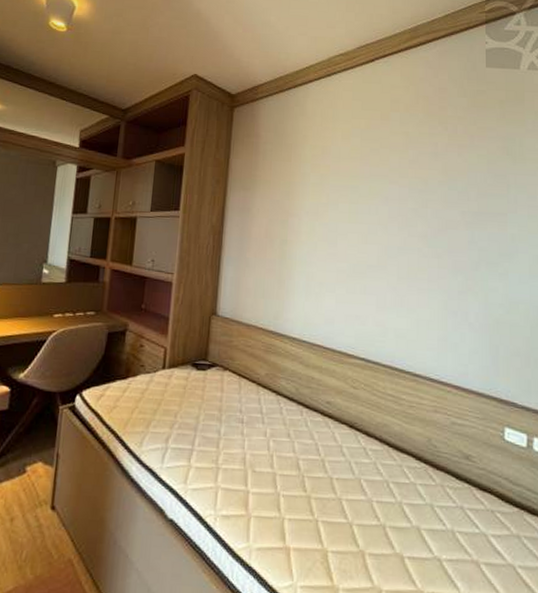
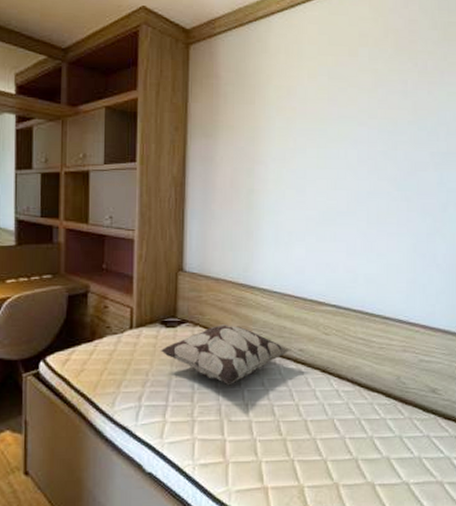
decorative pillow: none [189,371,320,434] -> present [160,325,293,386]

